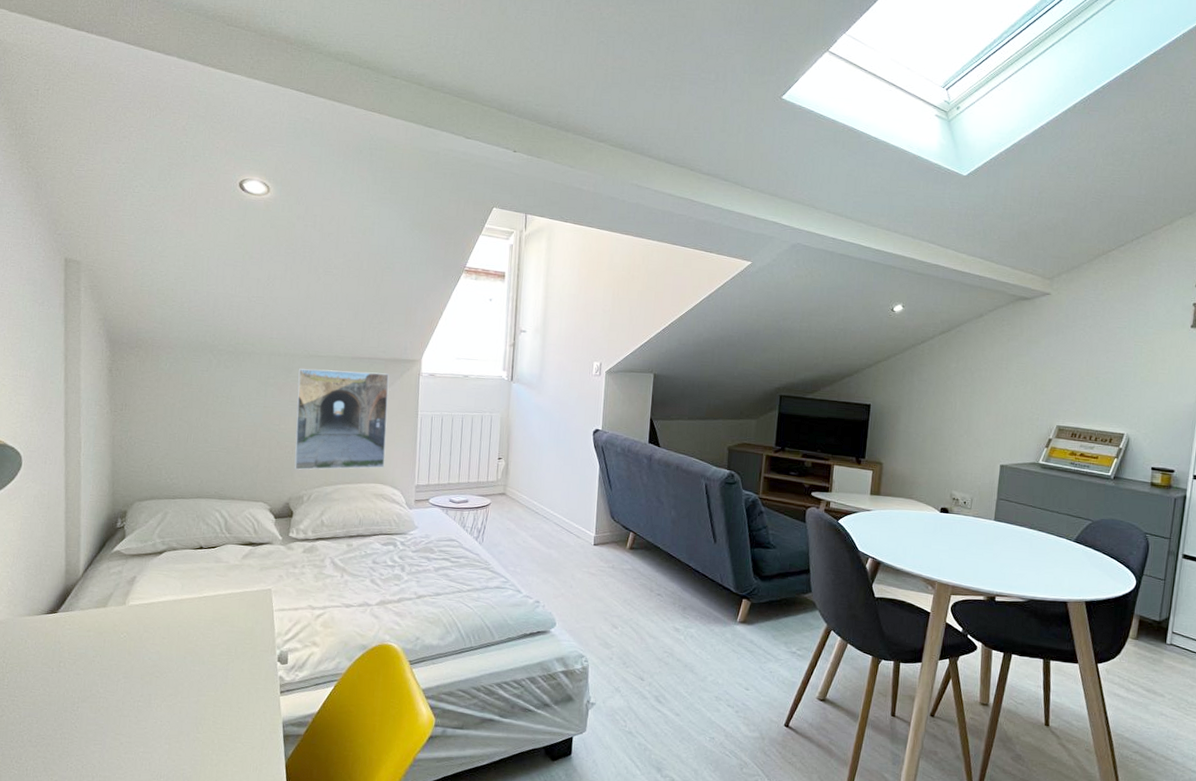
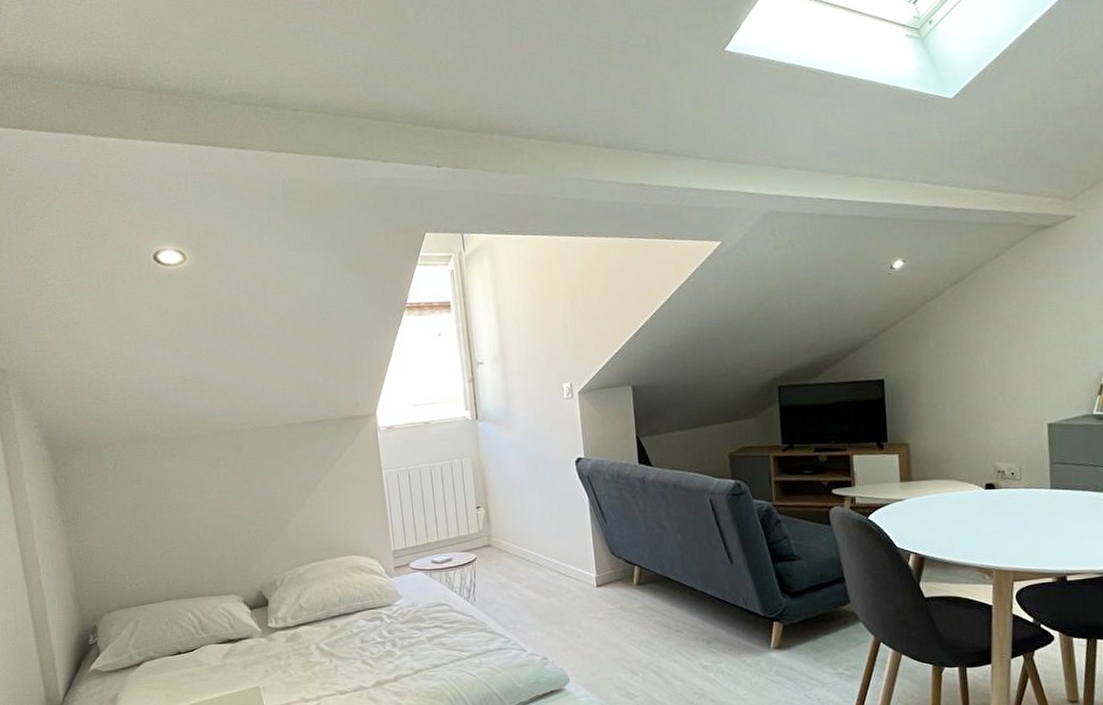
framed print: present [294,368,390,470] -> none [247,434,356,554]

